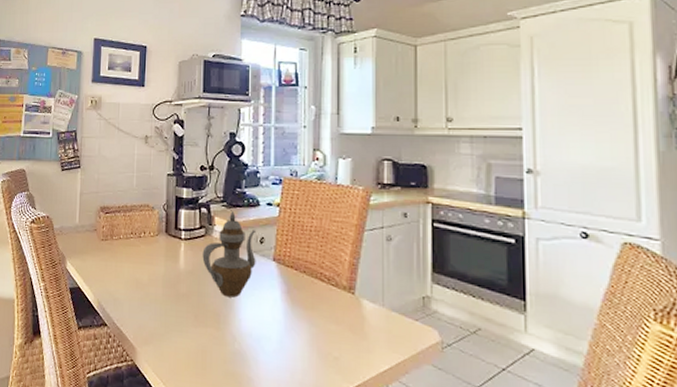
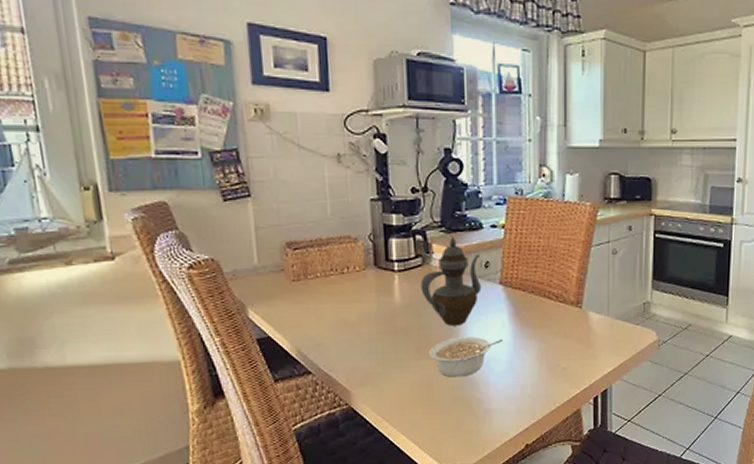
legume: none [206,309,274,351] -> present [430,336,503,378]

